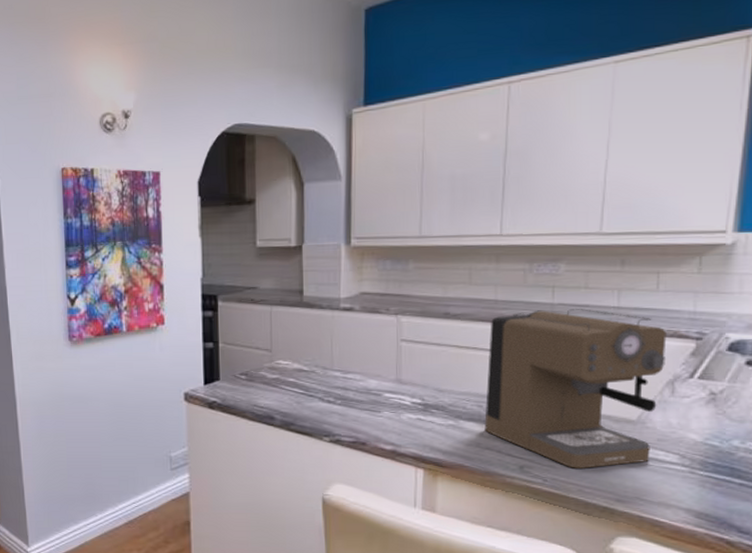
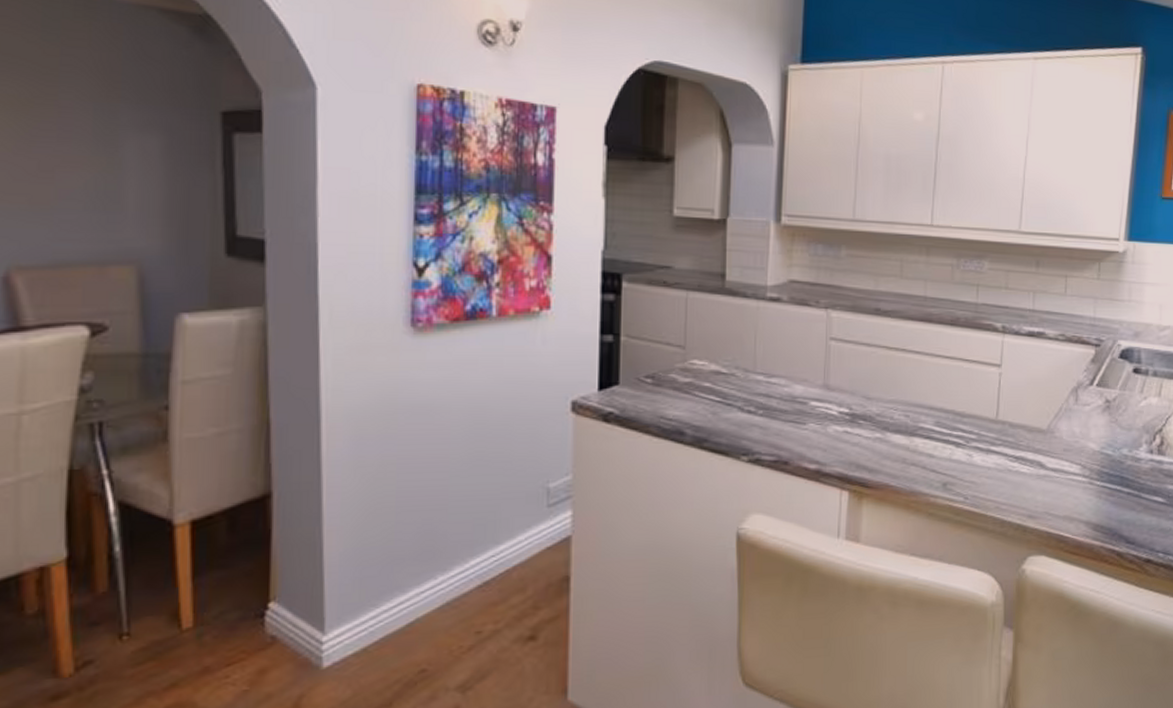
coffee maker: present [484,309,667,468] -> none [911,310,1072,484]

